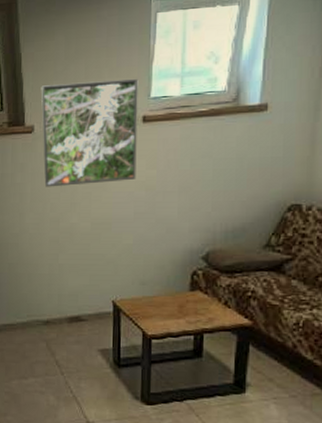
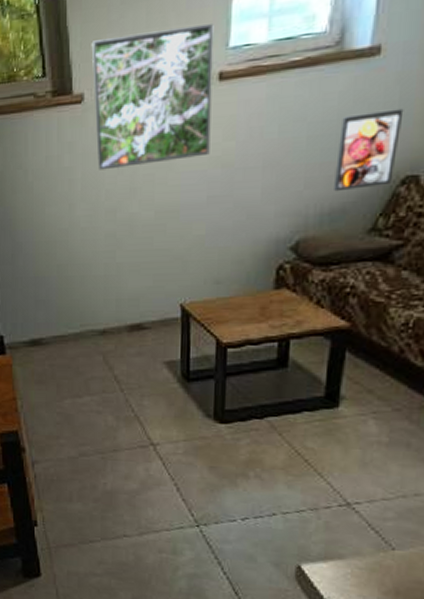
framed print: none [236,152,287,214] -> present [334,108,404,192]

